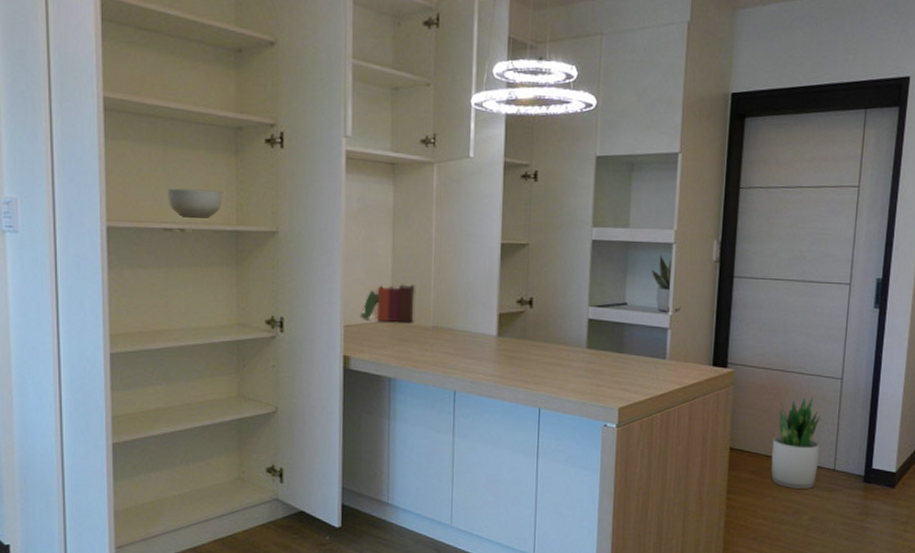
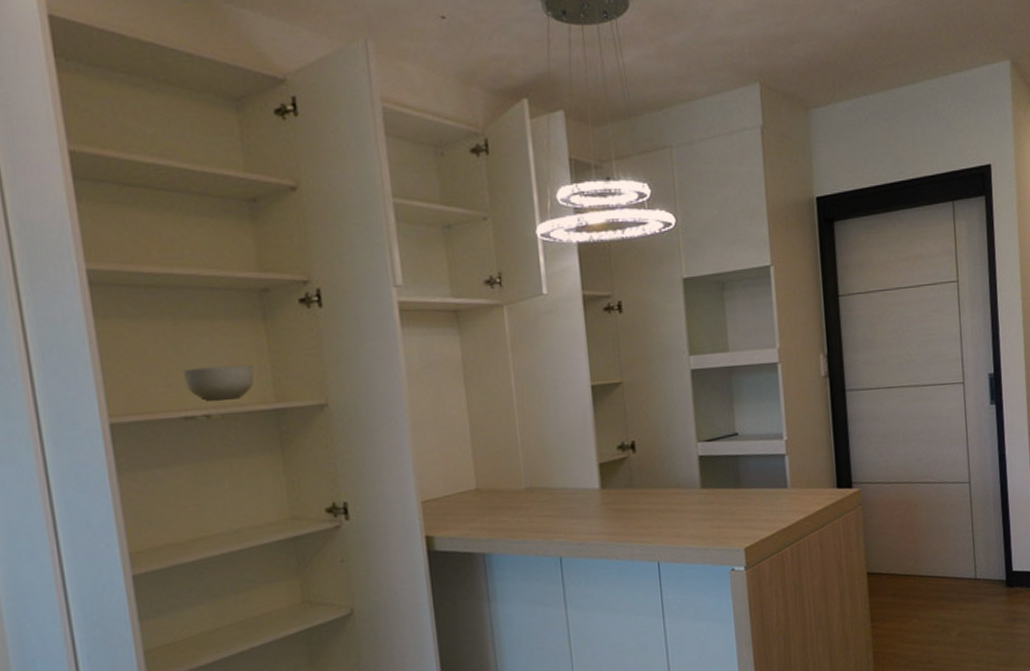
books: present [359,284,413,323] -> none [438,444,501,493]
potted plant: present [652,255,682,313] -> none [759,377,796,438]
planter: present [771,398,820,490] -> none [909,507,959,606]

